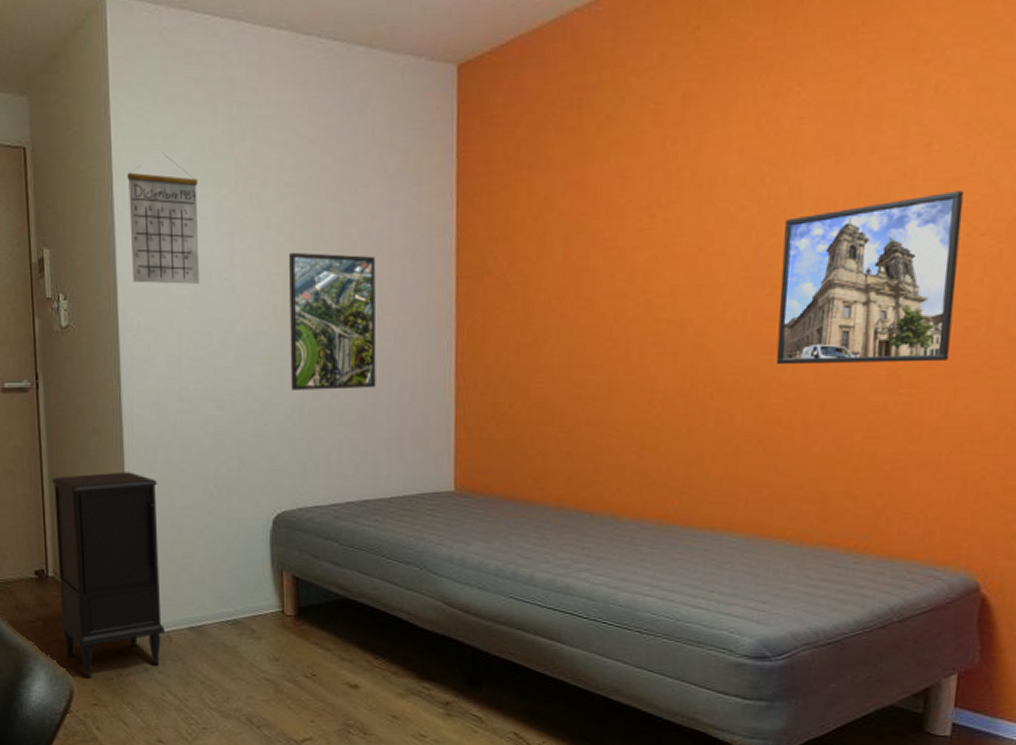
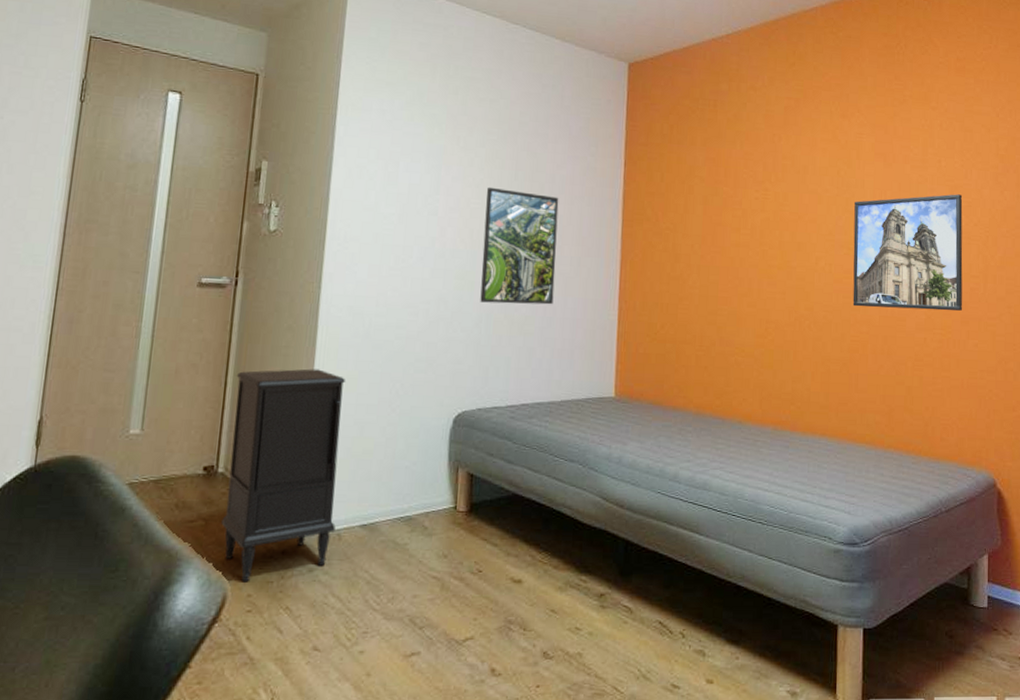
calendar: present [127,153,200,284] -> none [345,95,414,205]

